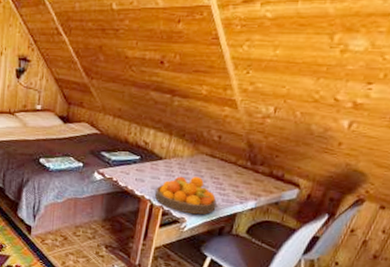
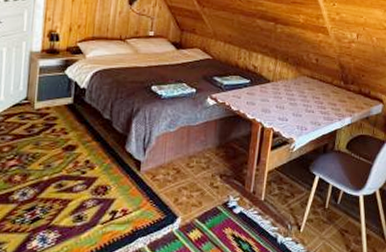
fruit bowl: present [155,176,217,215] -> none [266,97,320,134]

